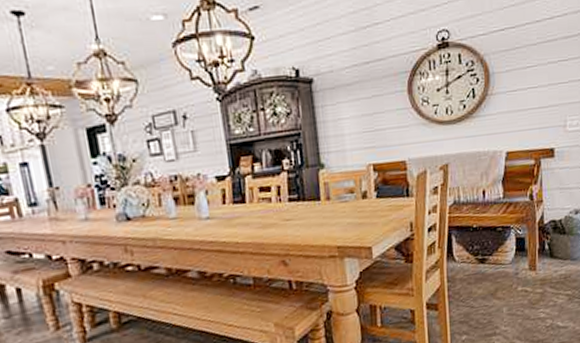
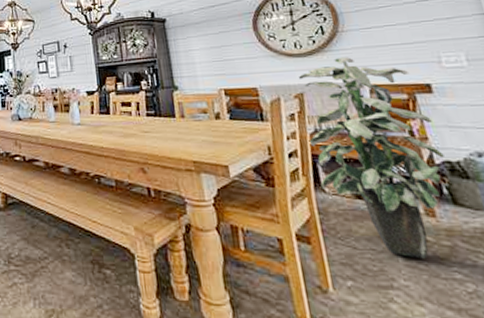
indoor plant: none [446,123,552,307] -> present [299,57,444,259]

